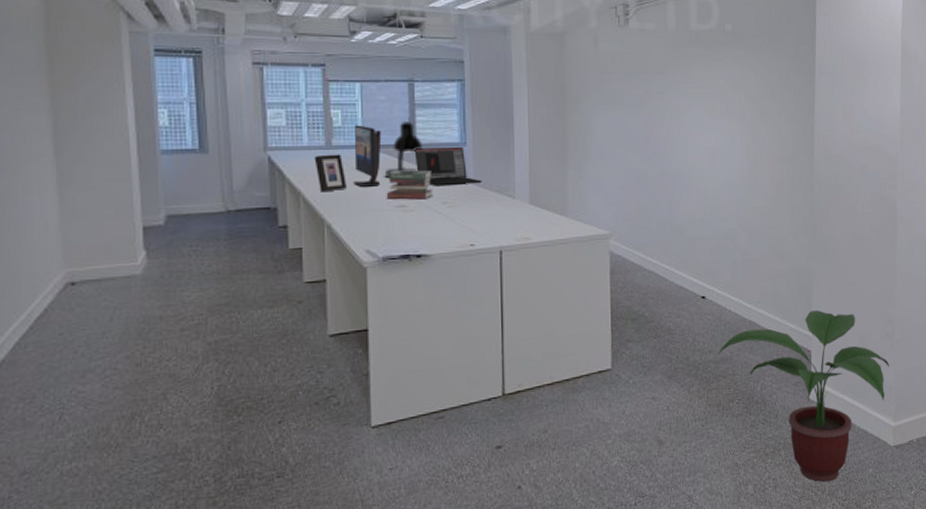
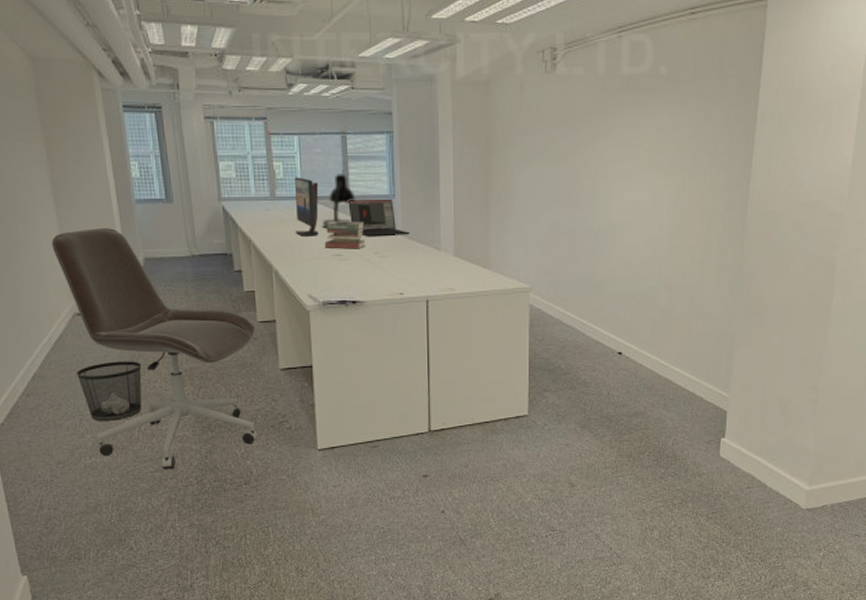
office chair: none [45,182,300,469] -> present [51,228,258,470]
waste bin: none [60,336,152,414] -> present [75,361,142,421]
picture frame: present [314,154,347,192] -> none [261,205,290,241]
potted plant: present [718,310,889,482] -> none [632,372,809,535]

